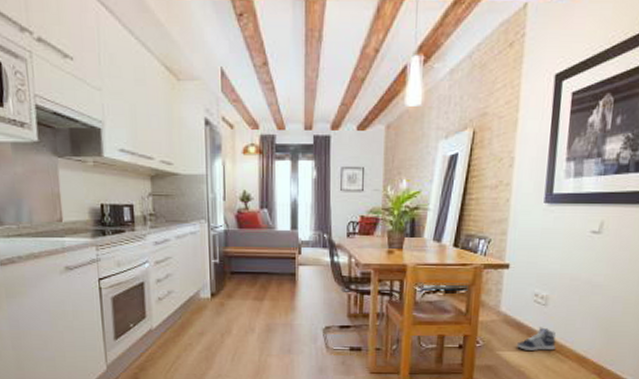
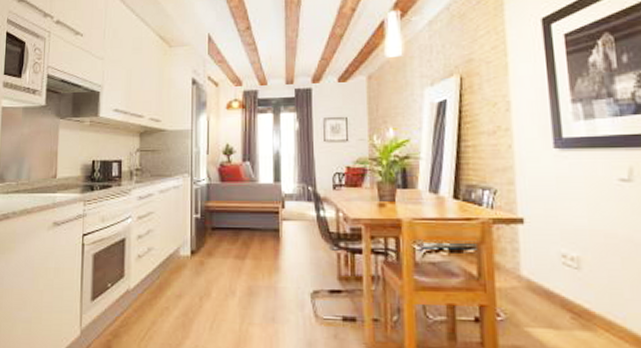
sneaker: present [516,327,556,352] -> none [548,297,603,329]

